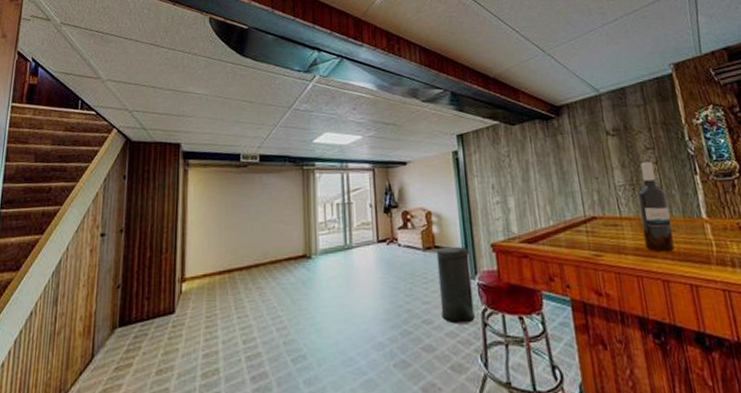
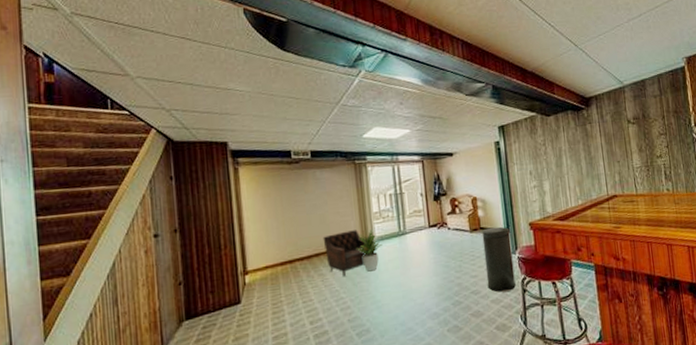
armchair: none [264,240,318,293] -> present [323,230,375,278]
potted plant: none [299,241,326,288] -> present [357,229,382,272]
wine bottle: present [637,161,675,252] -> none [651,145,678,222]

